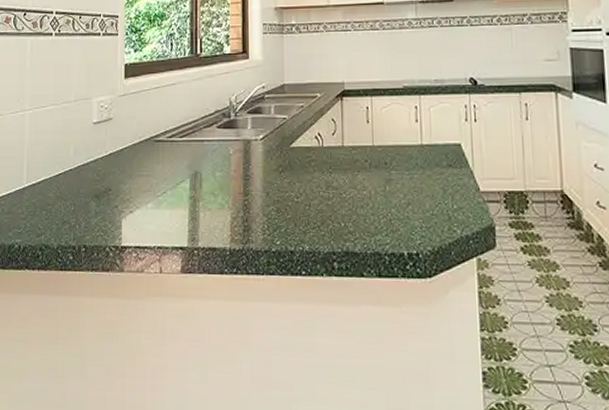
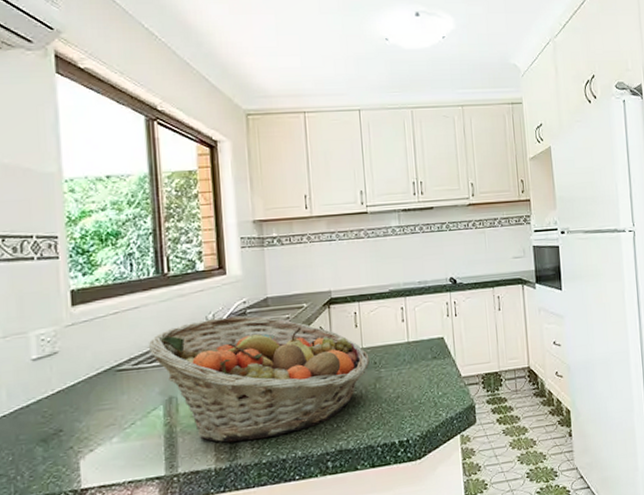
fruit basket: none [180,100,380,227] -> present [148,315,370,443]

